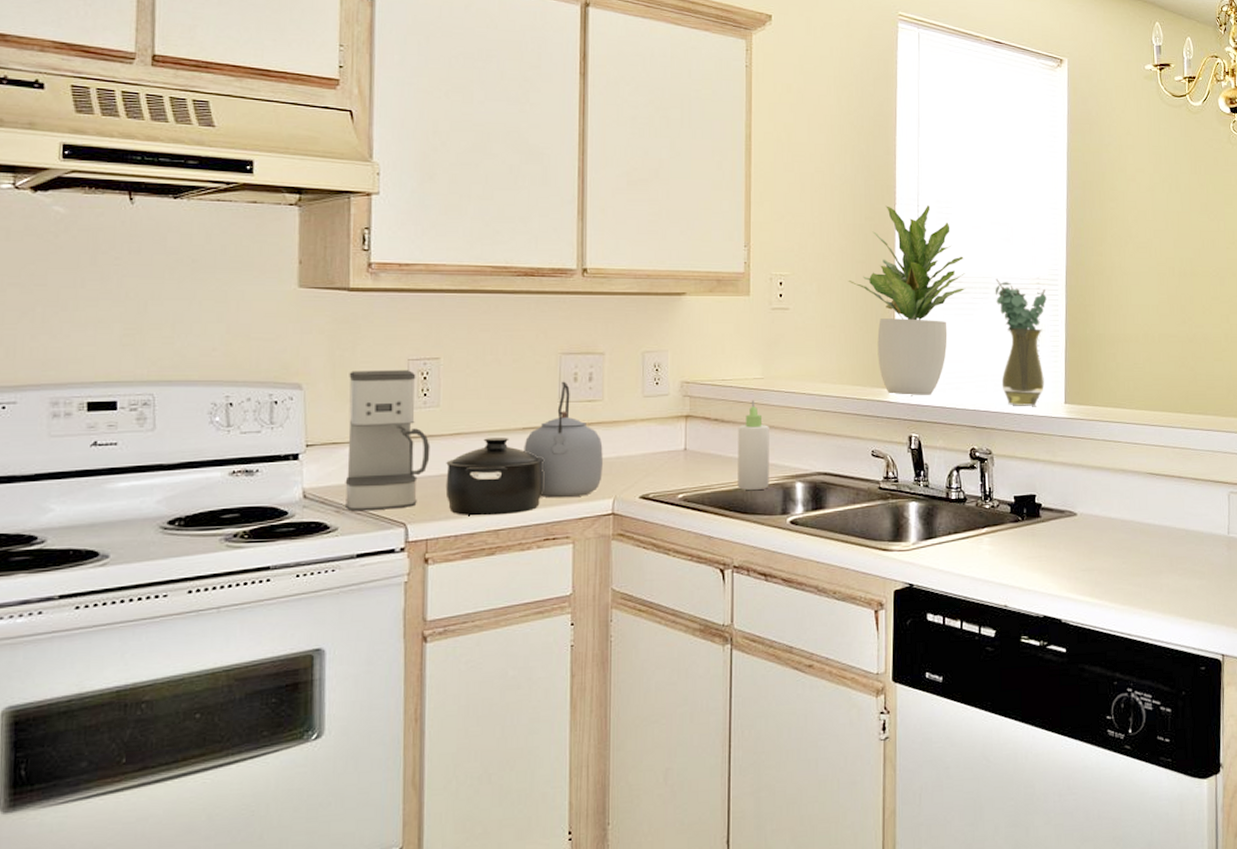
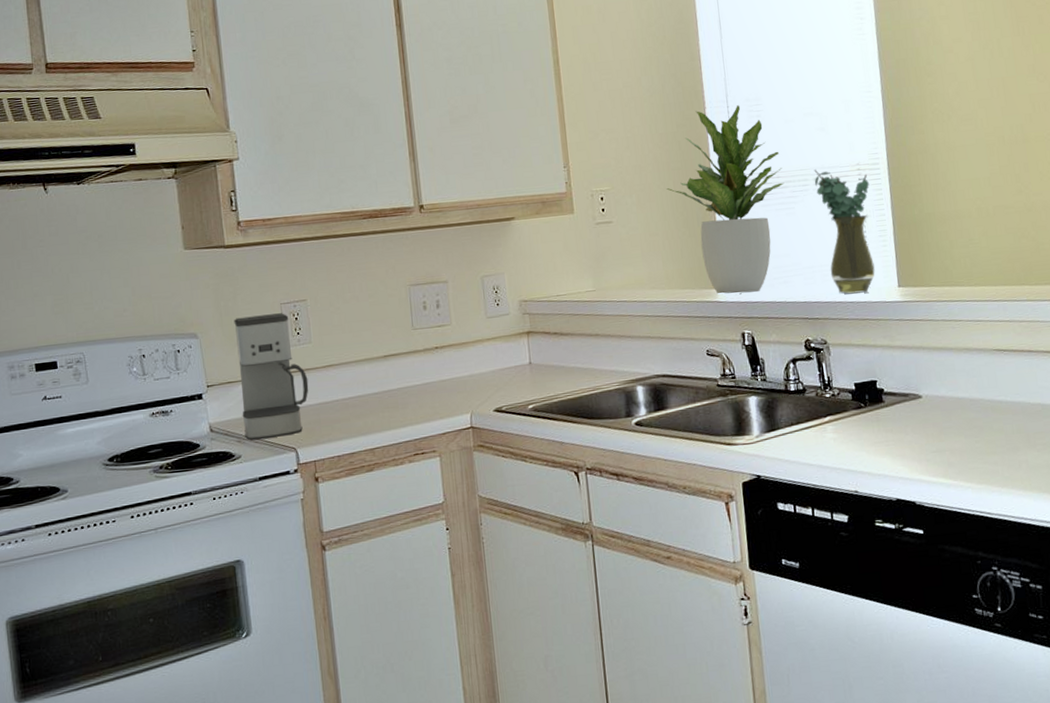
saucepan: present [445,438,545,516] -> none [323,366,408,438]
teakettle: present [524,381,603,498] -> none [387,310,459,417]
bottle: present [738,400,769,491] -> none [576,312,612,397]

